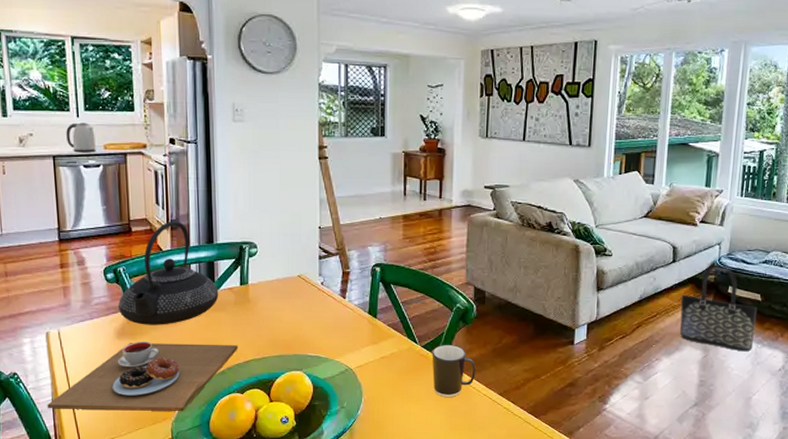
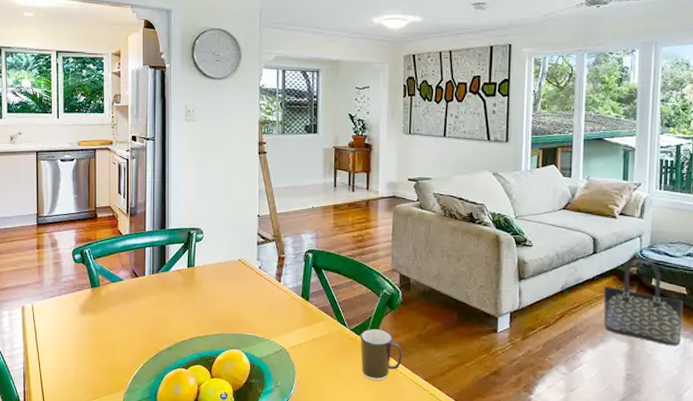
place setting: present [47,341,238,412] -> none [19,316,184,384]
kettle: present [66,122,96,153] -> none [48,123,71,149]
teapot: present [118,221,219,325] -> none [83,208,169,303]

